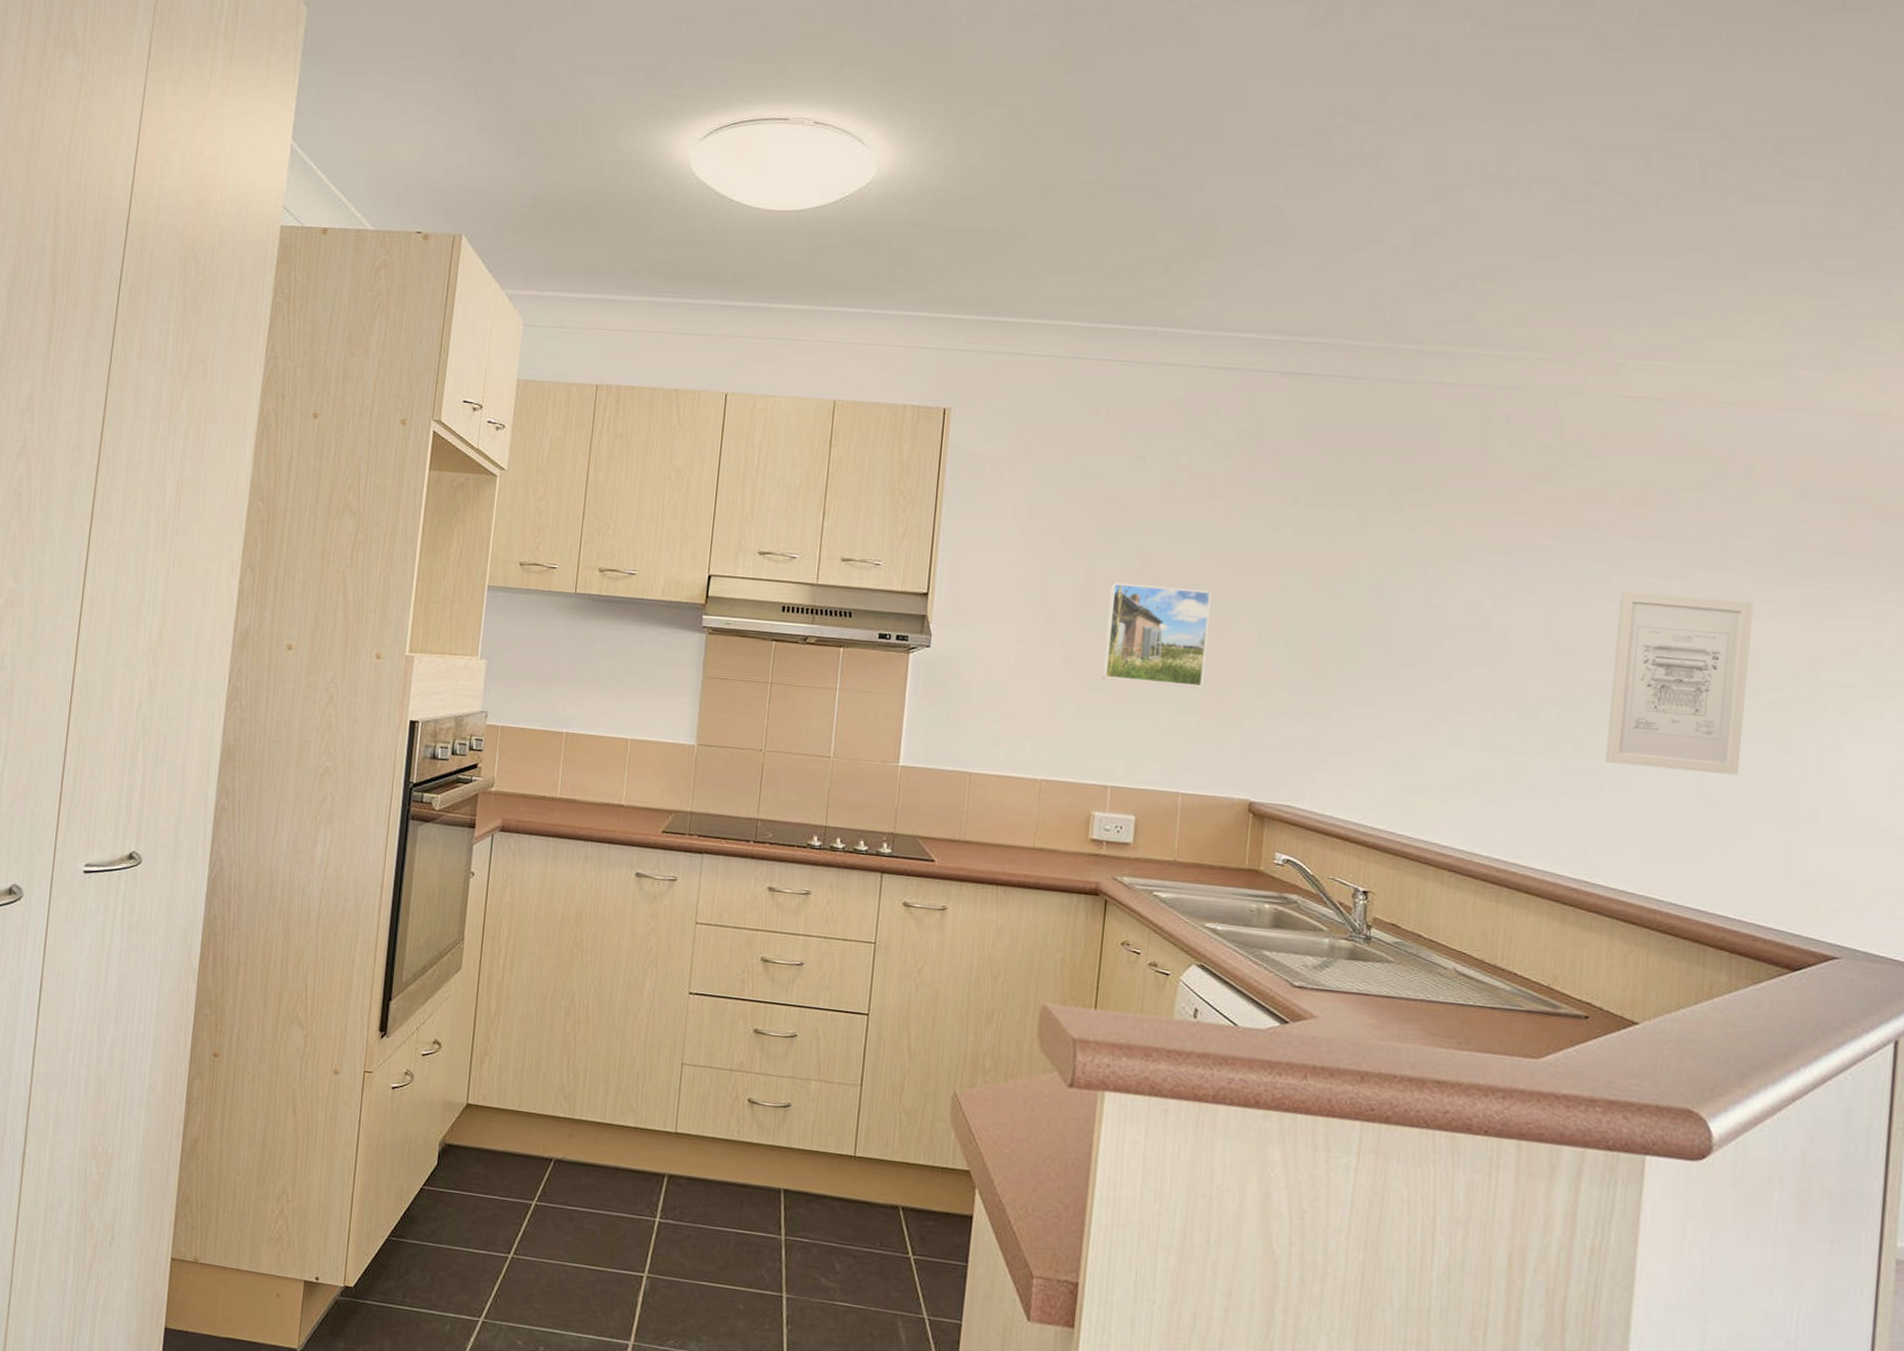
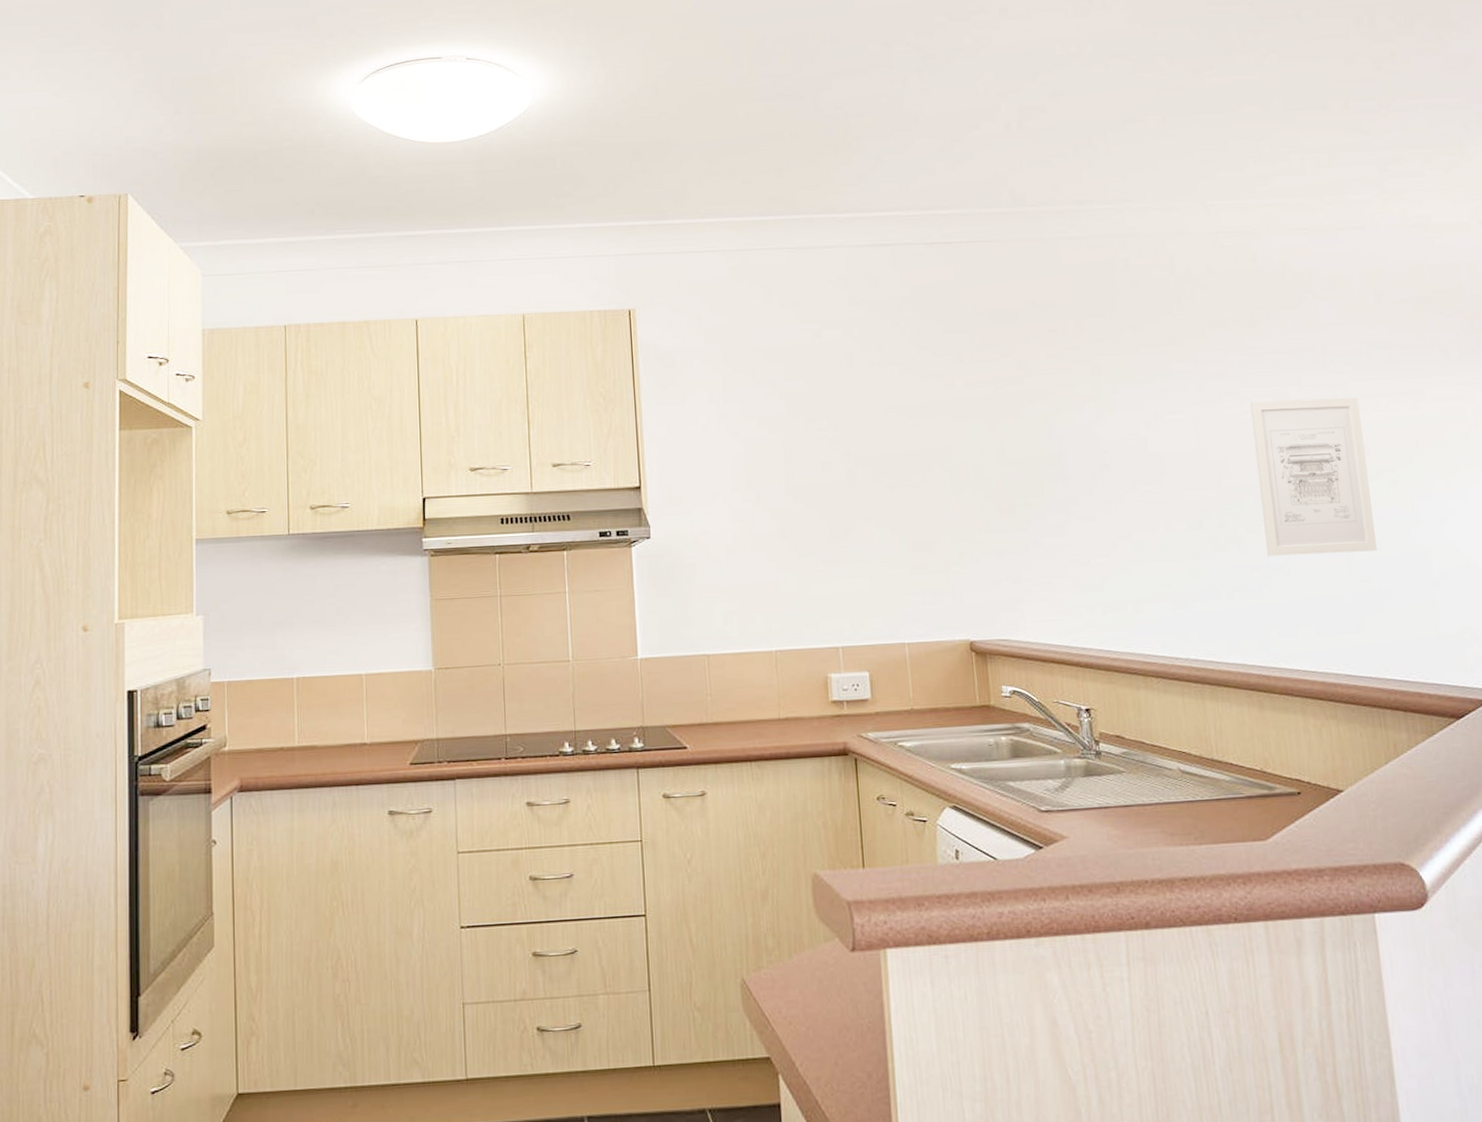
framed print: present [1101,582,1211,688] -> none [809,449,909,546]

